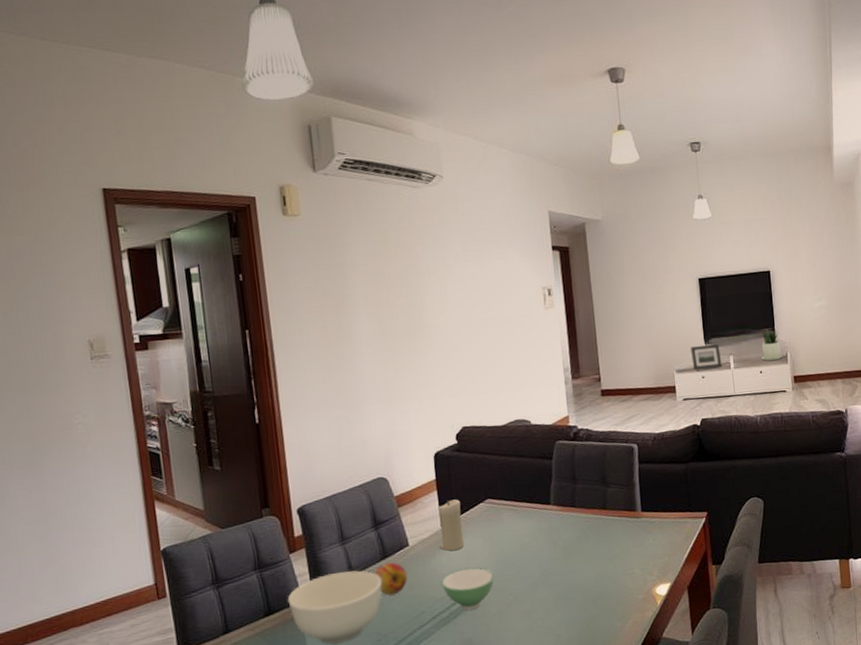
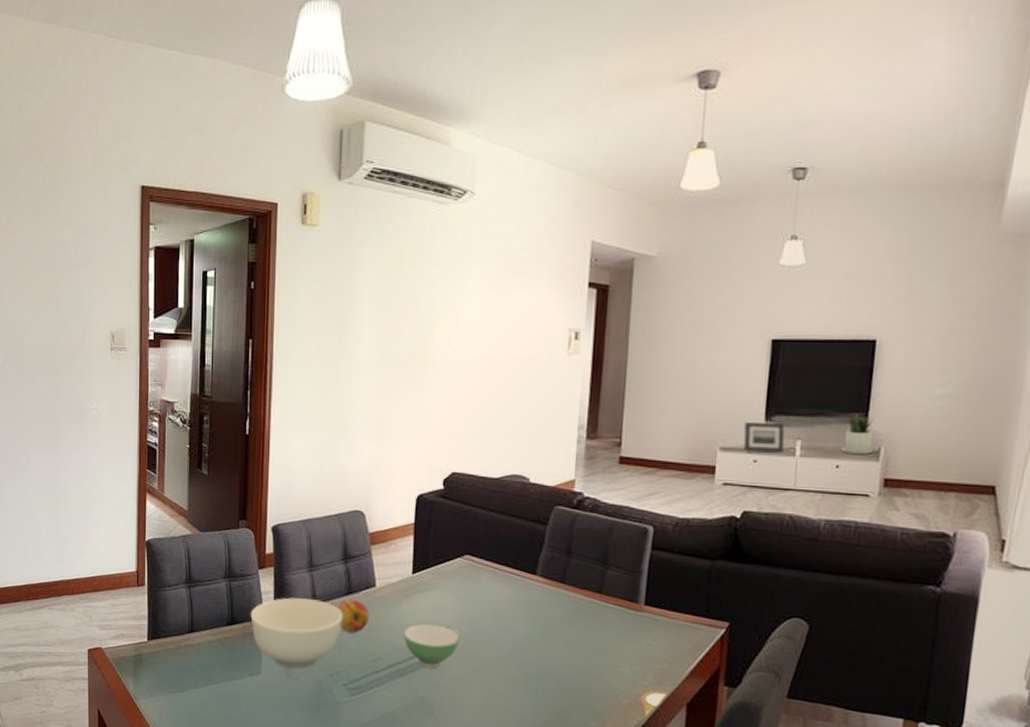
candle: present [438,499,465,551] -> none [407,548,436,602]

